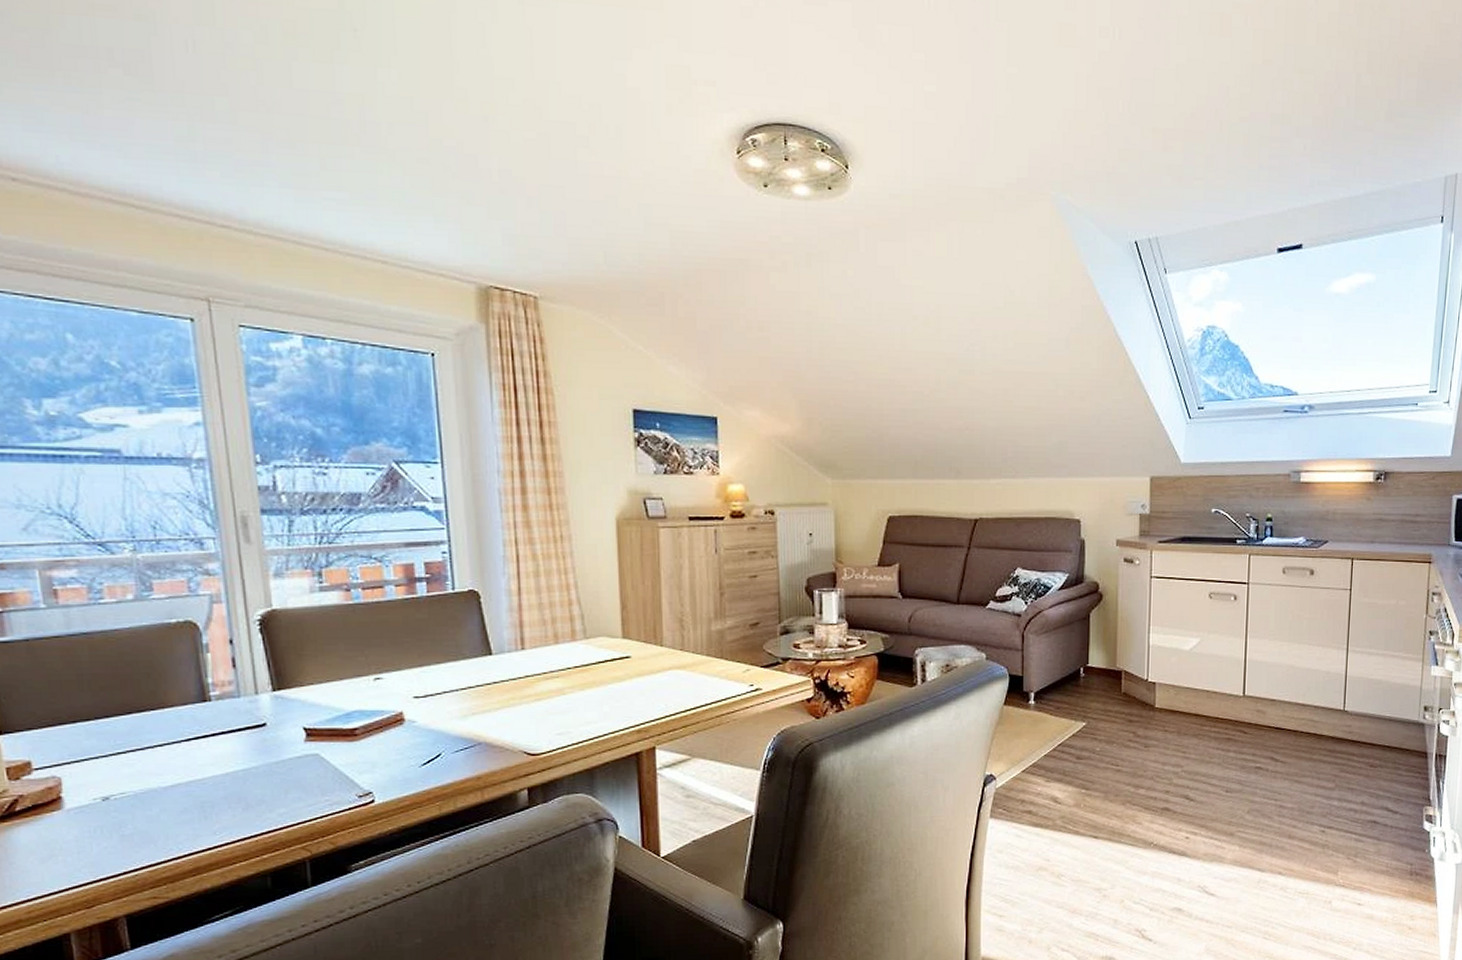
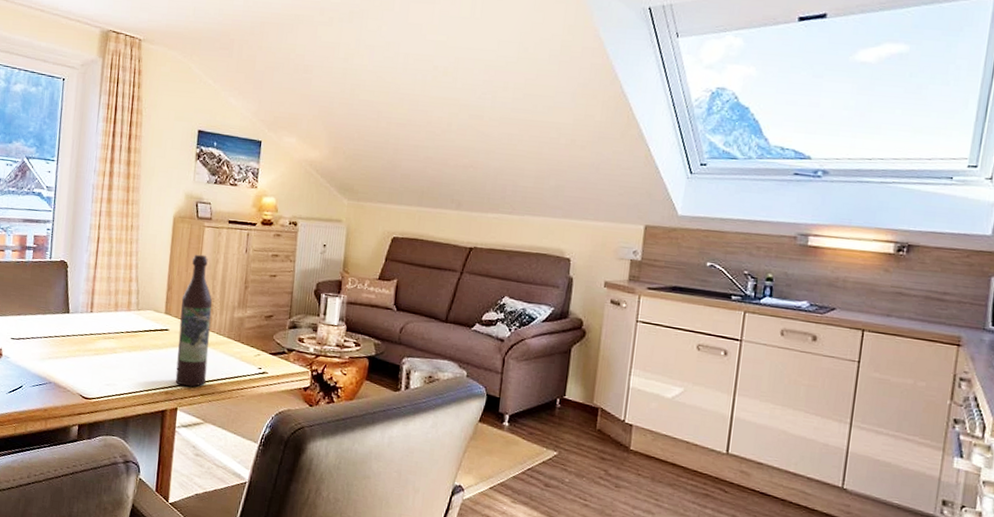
wine bottle: none [641,561,686,720] -> present [175,254,212,387]

